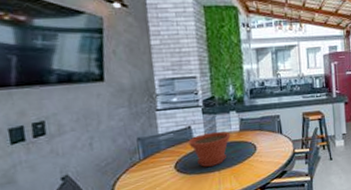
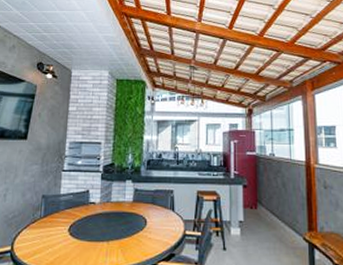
plant pot: present [188,131,231,167] -> none [84,199,124,235]

